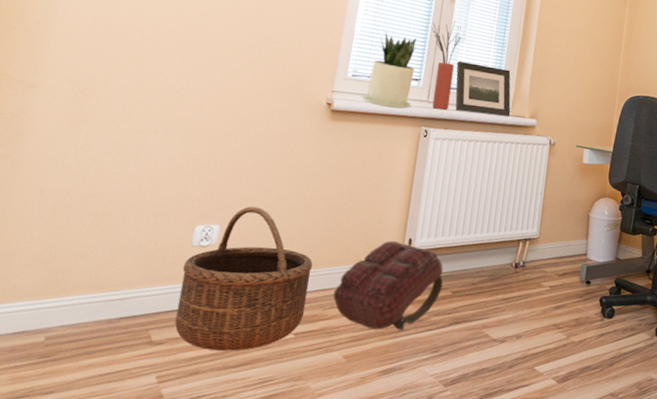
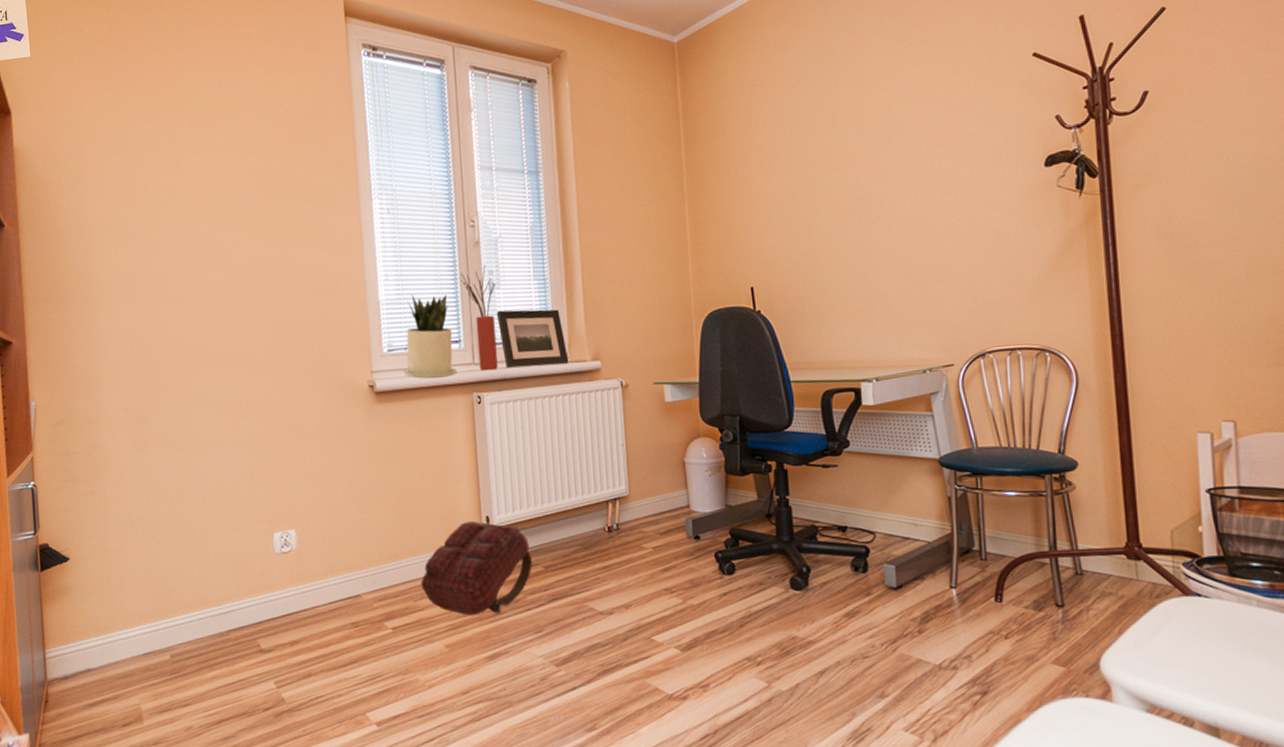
basket: present [174,206,313,351] -> none [272,505,397,653]

